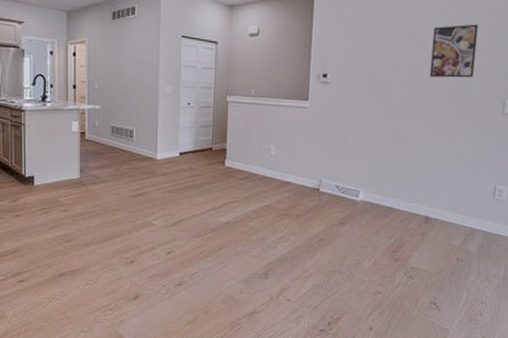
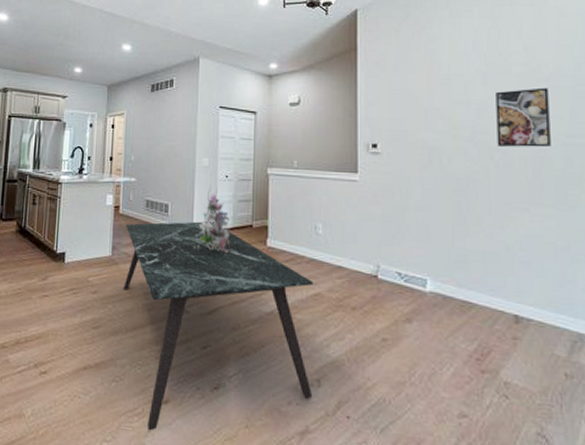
dining table: none [93,145,265,321] -> present [123,221,314,431]
bouquet: none [163,114,195,173] -> present [199,188,234,253]

